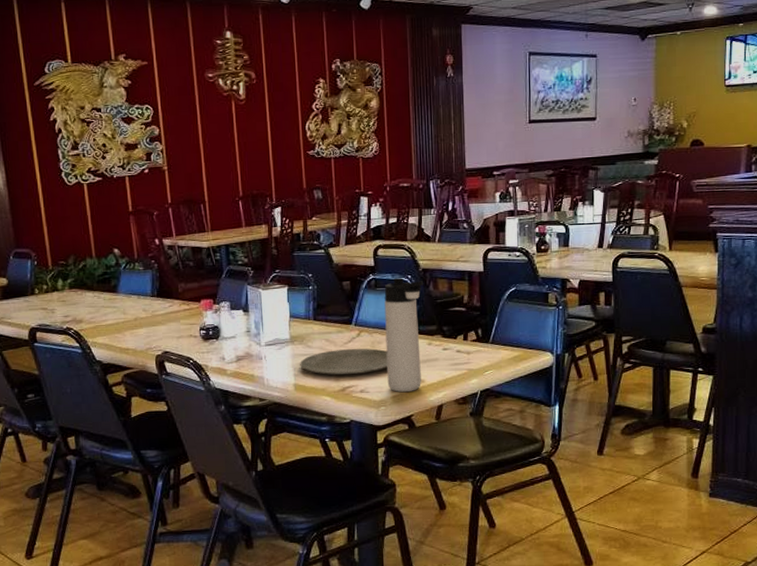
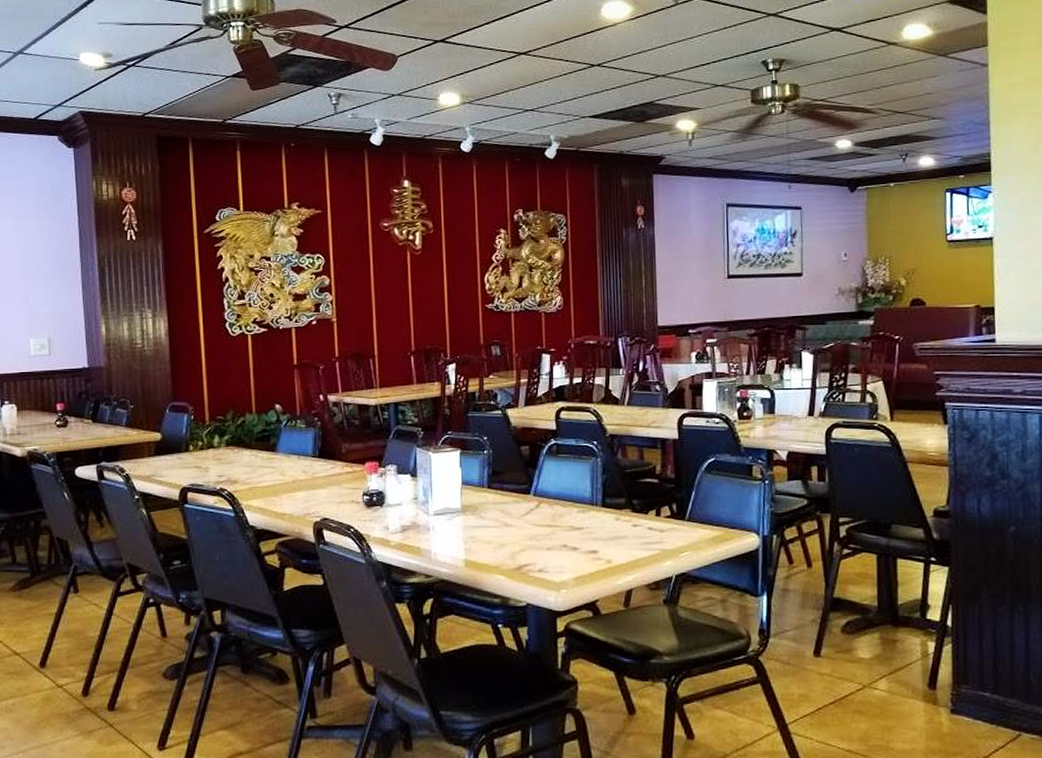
plate: present [300,348,388,375] -> none [471,521,570,550]
thermos bottle: present [384,278,424,393] -> none [567,444,611,574]

